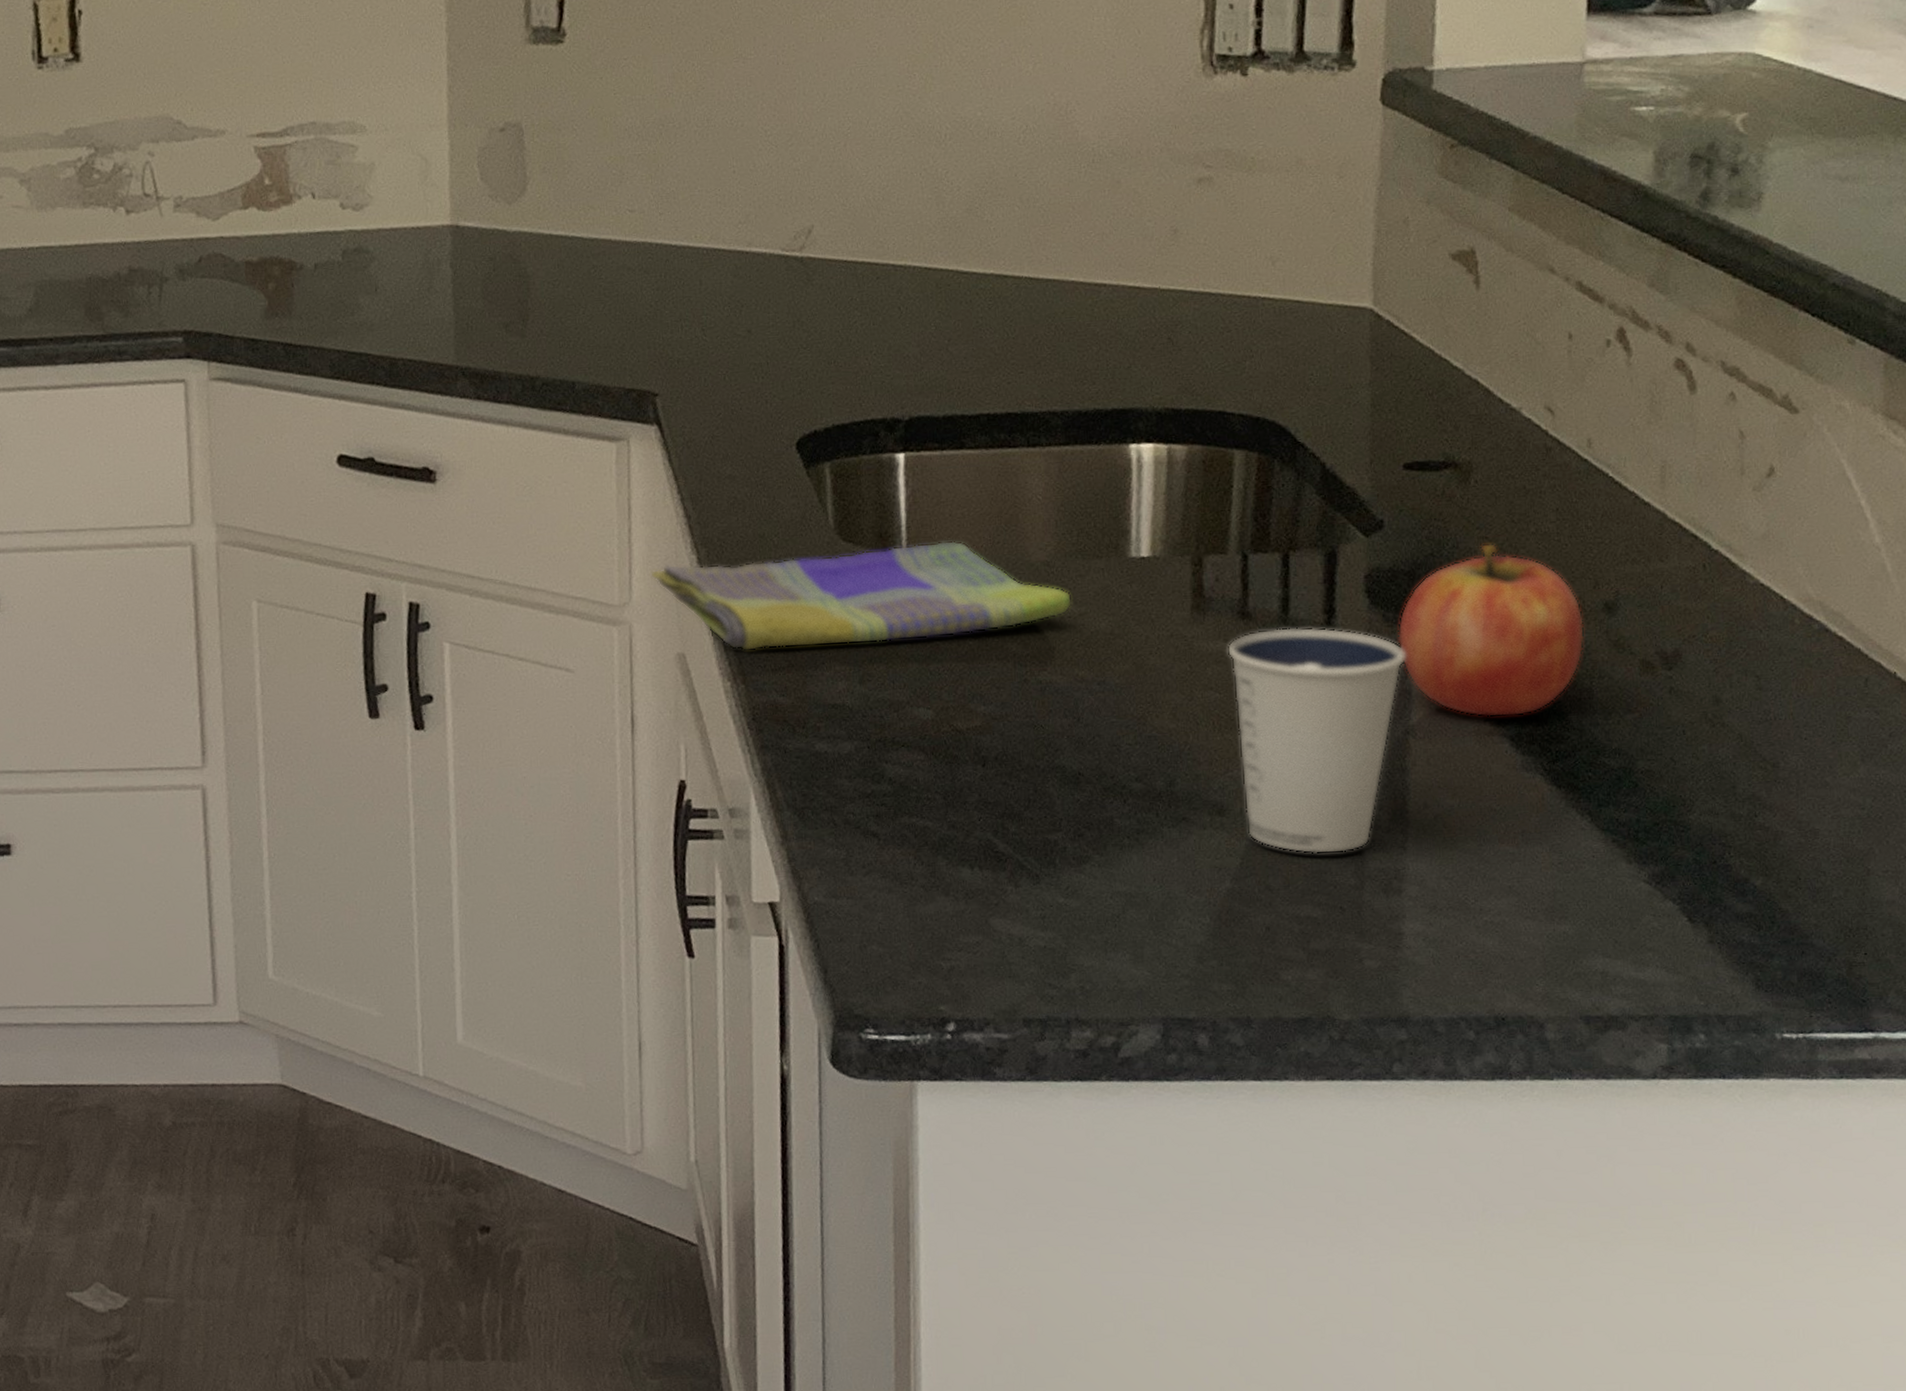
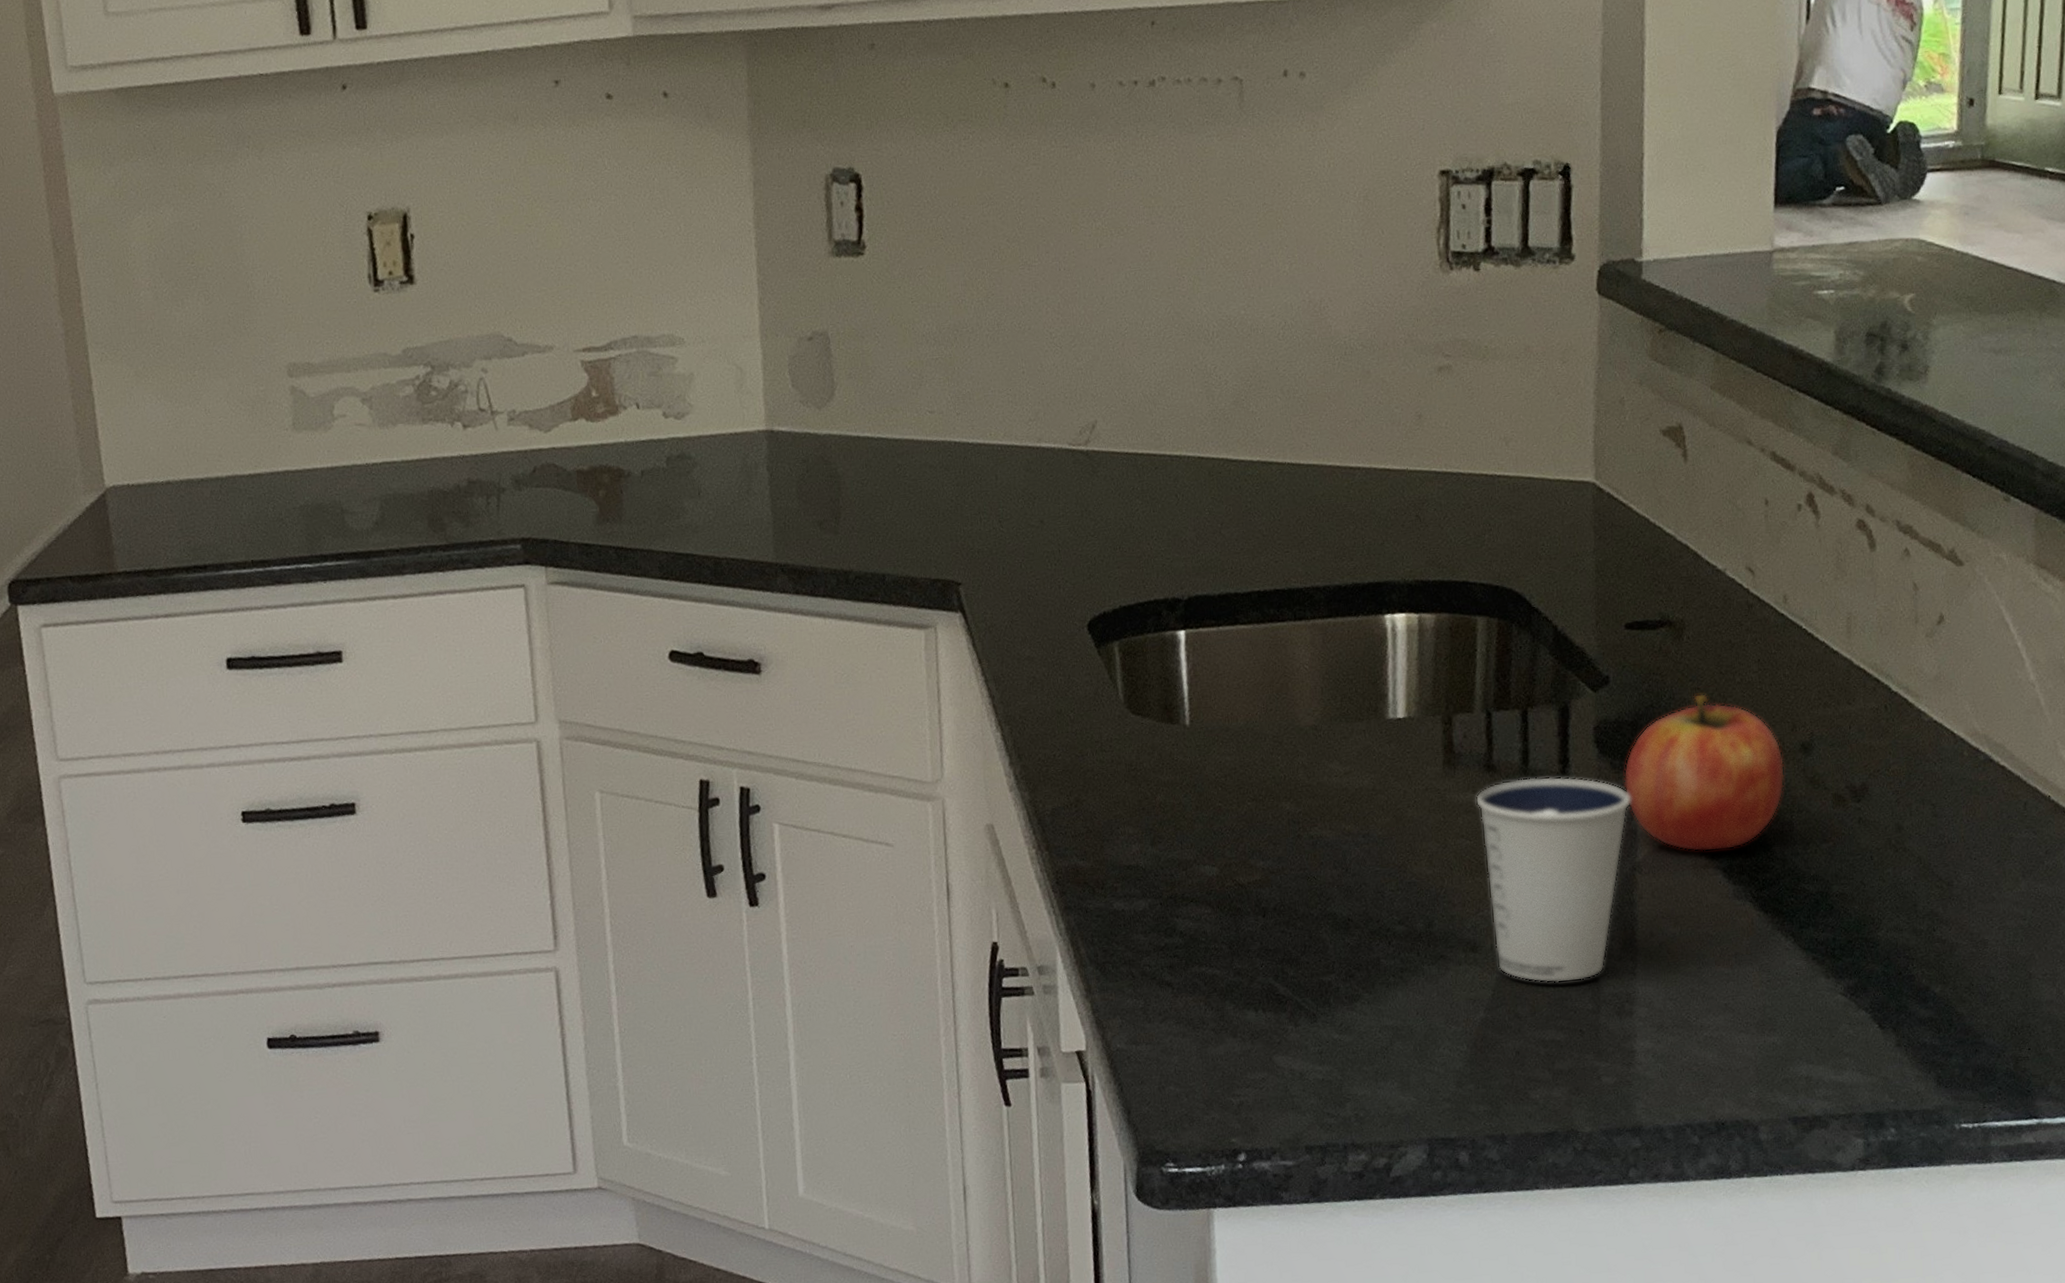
dish towel: present [650,540,1073,652] -> none [960,709,1339,820]

